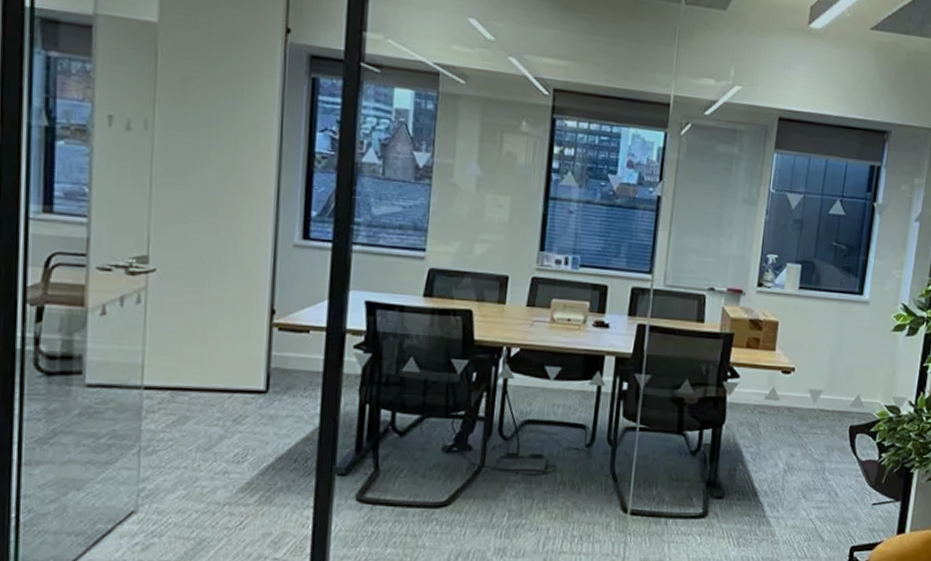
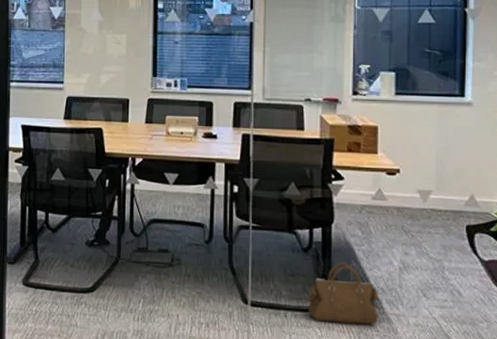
shoulder bag: none [689,465,762,529] -> present [308,262,381,325]

